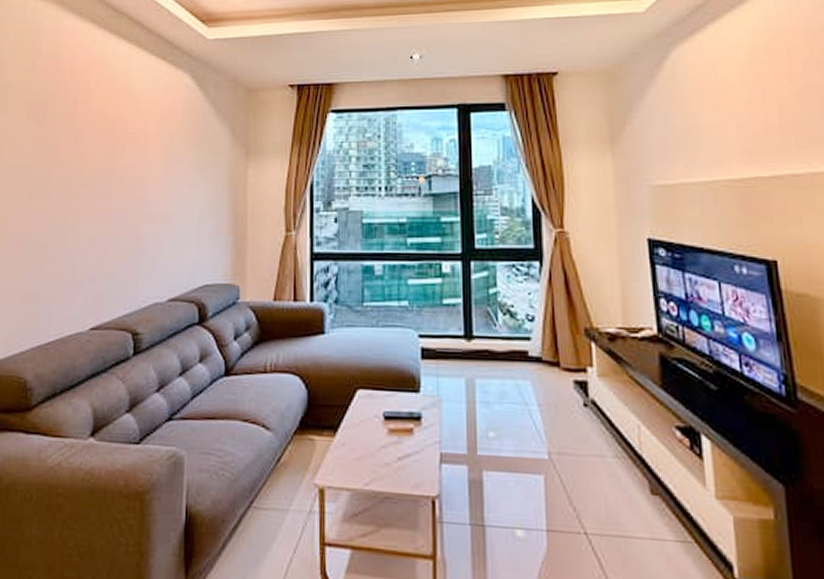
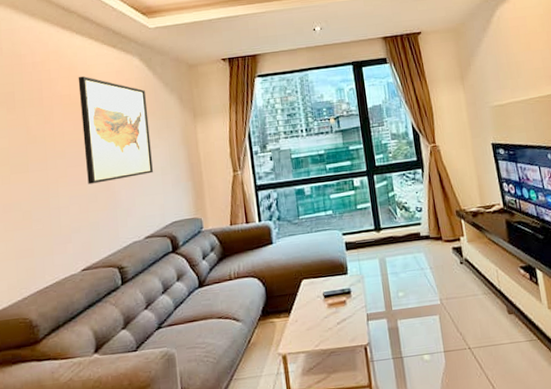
wall art: none [112,91,193,224] -> present [78,76,153,184]

